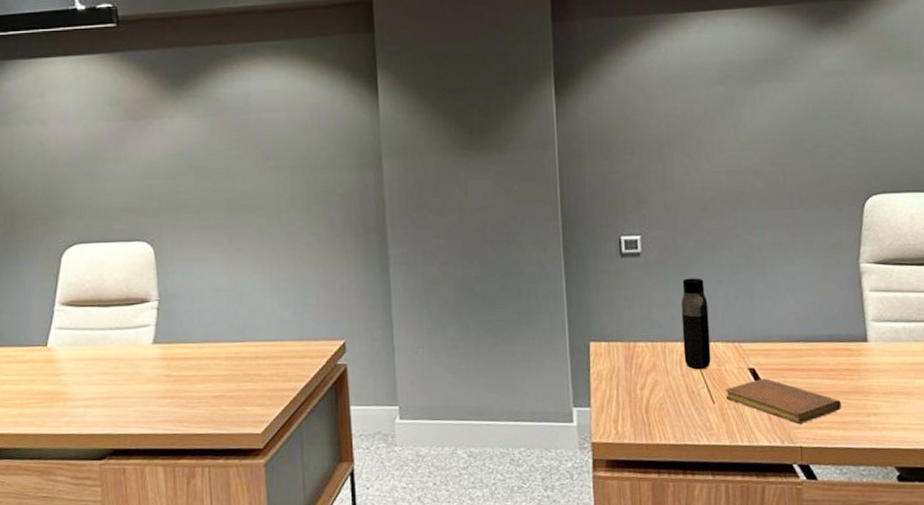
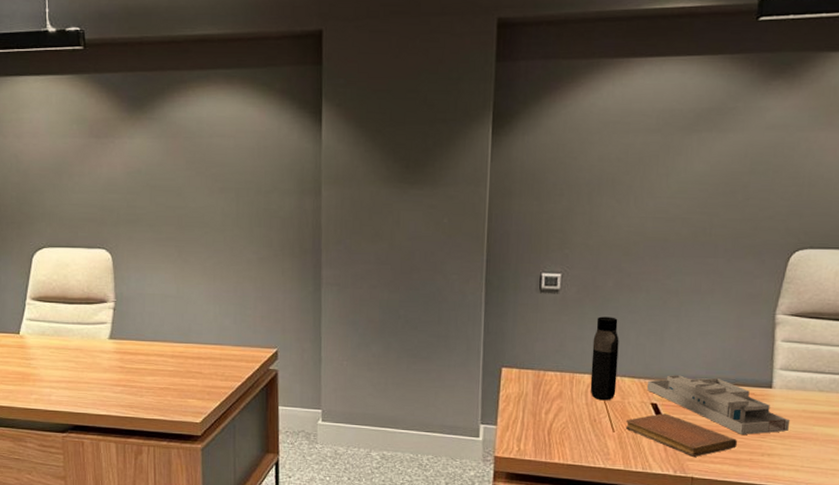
desk organizer: none [742,335,890,396] -> present [647,375,789,435]

